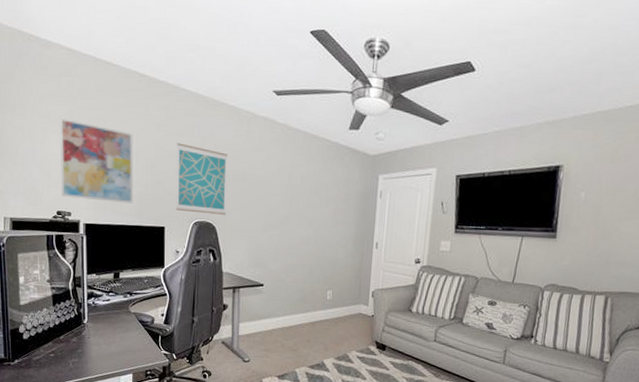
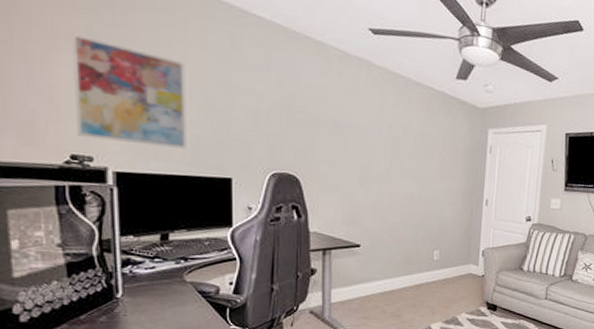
wall art: present [176,143,228,215] -> none [247,78,314,166]

